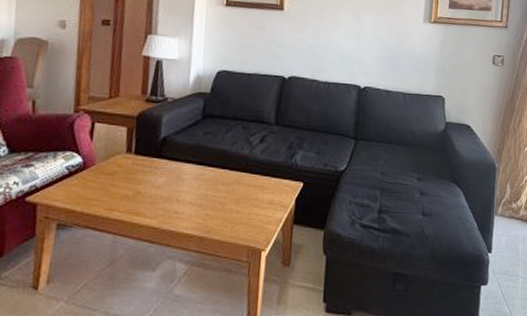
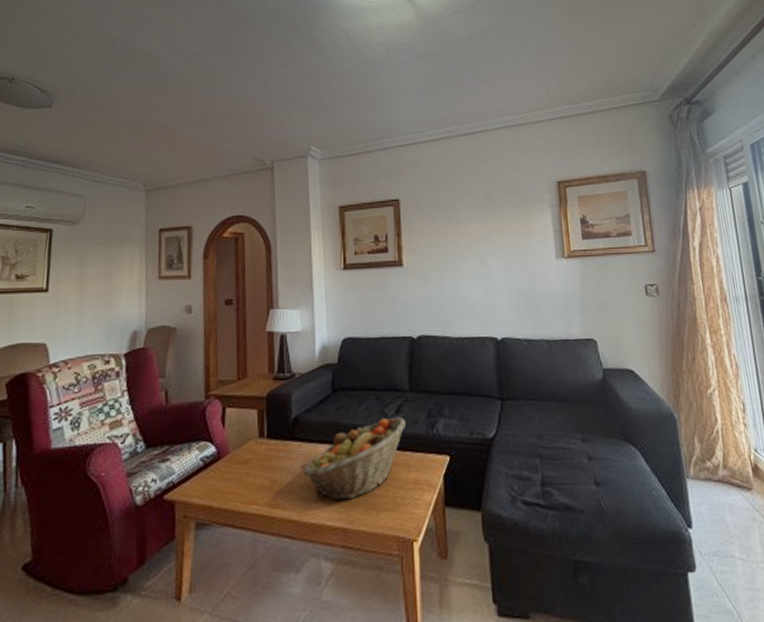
fruit basket: none [166,145,268,213] -> present [302,416,405,501]

